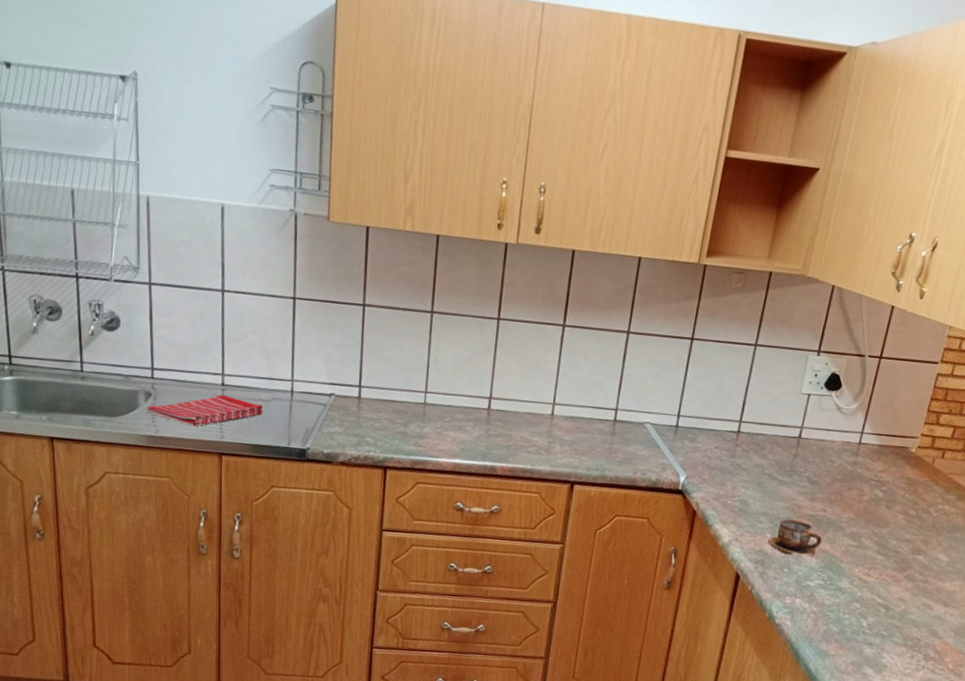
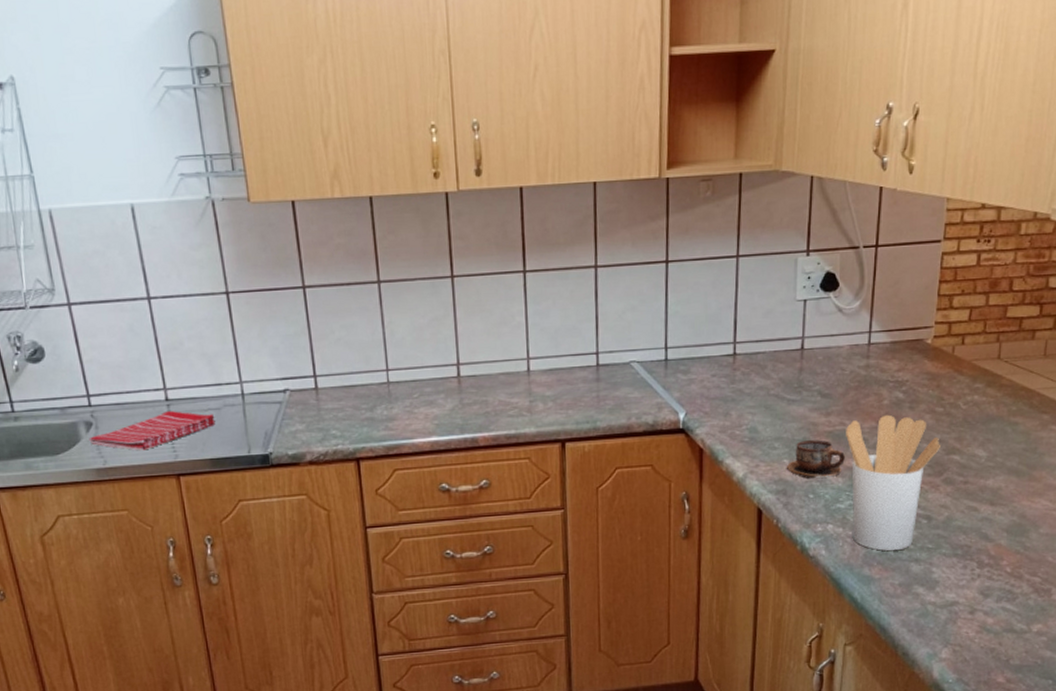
utensil holder: none [817,509,908,632] -> present [846,414,940,551]

